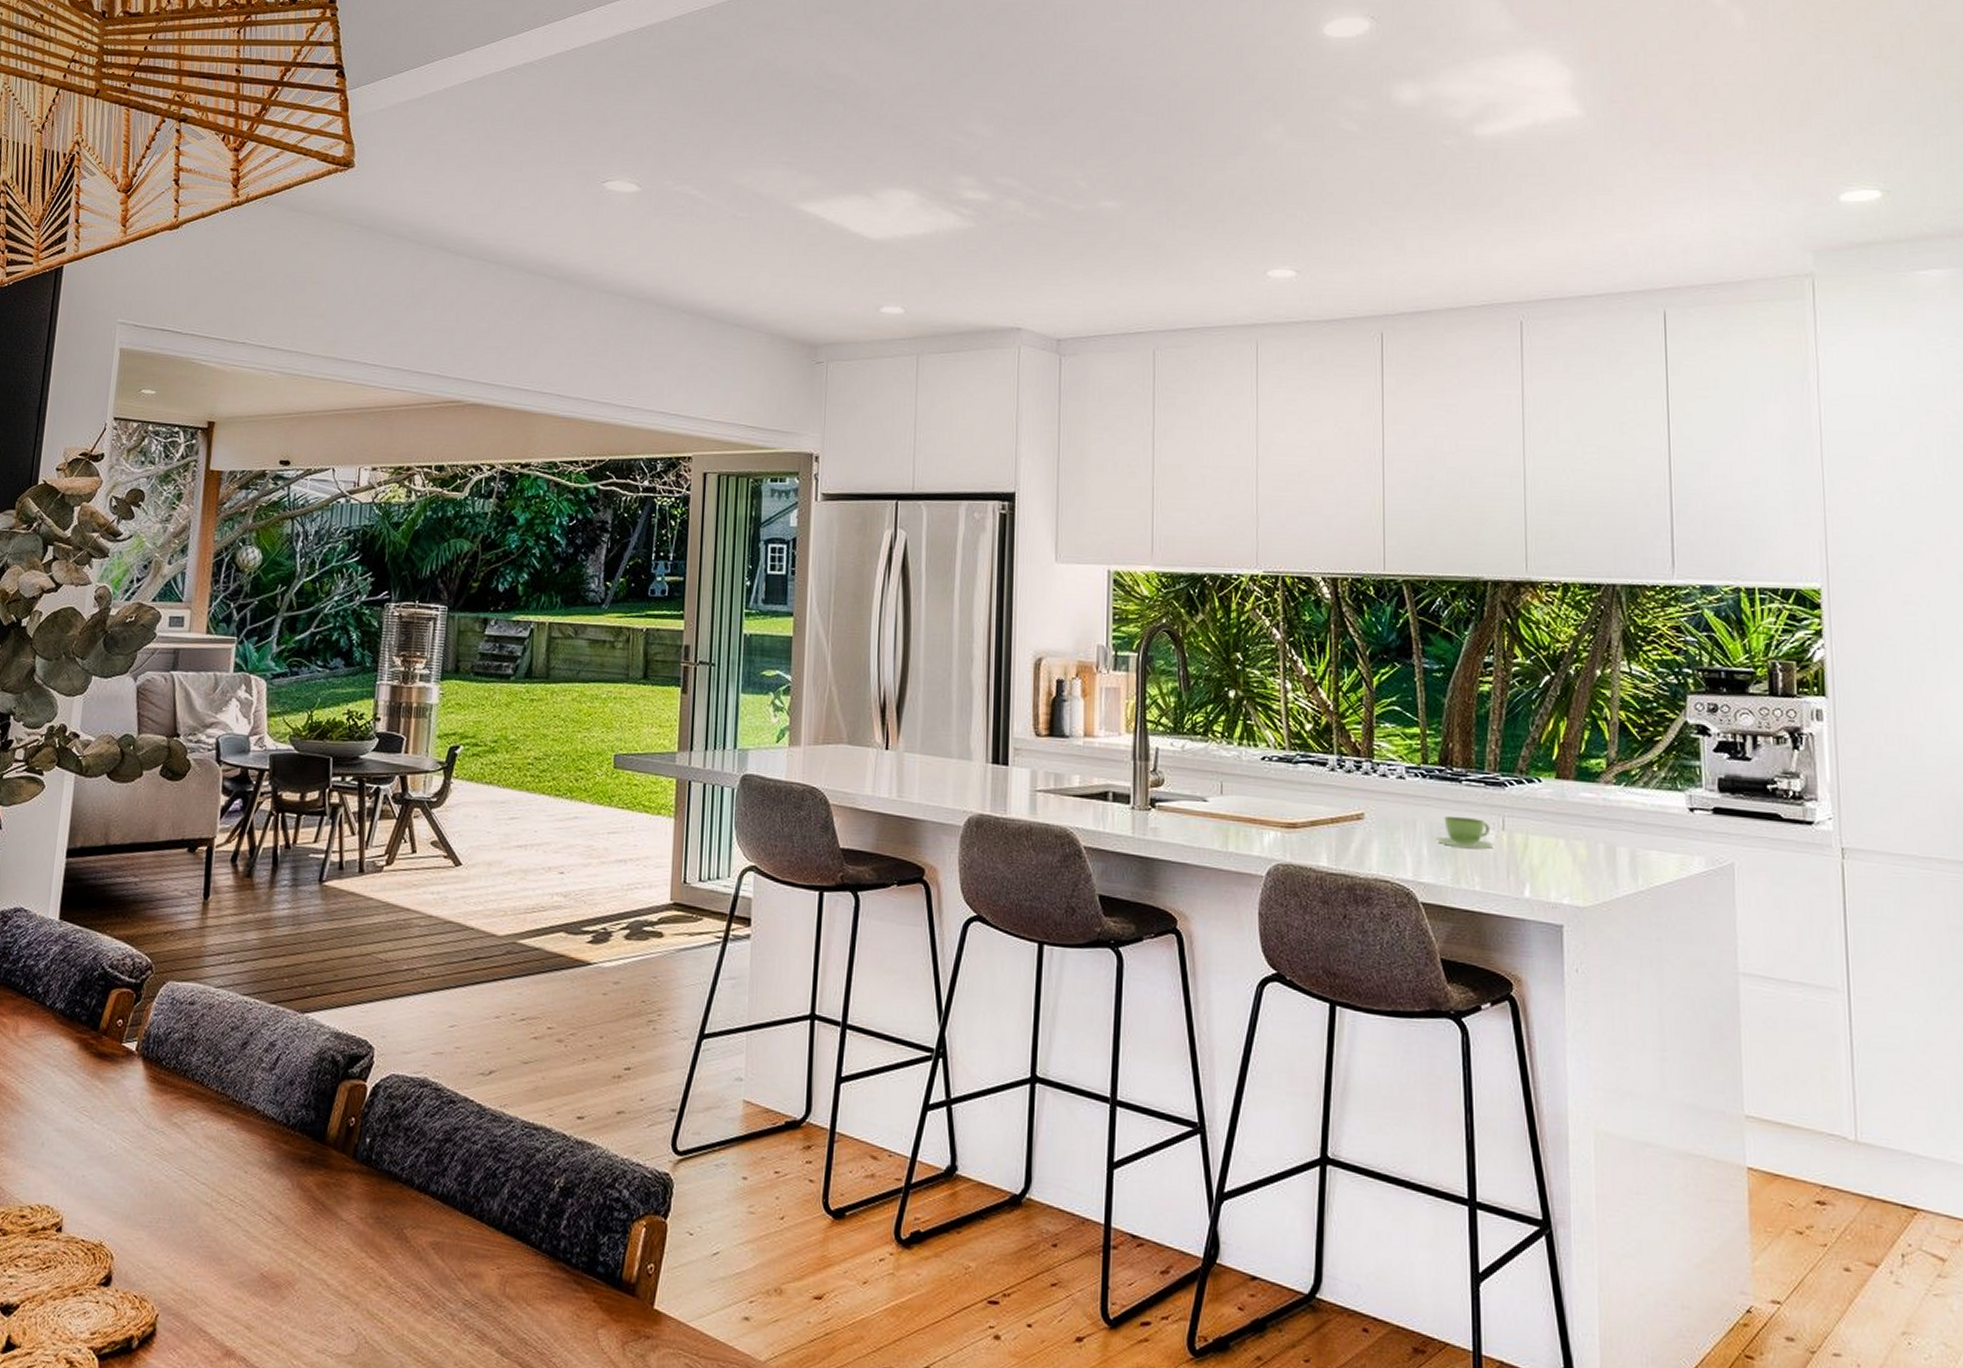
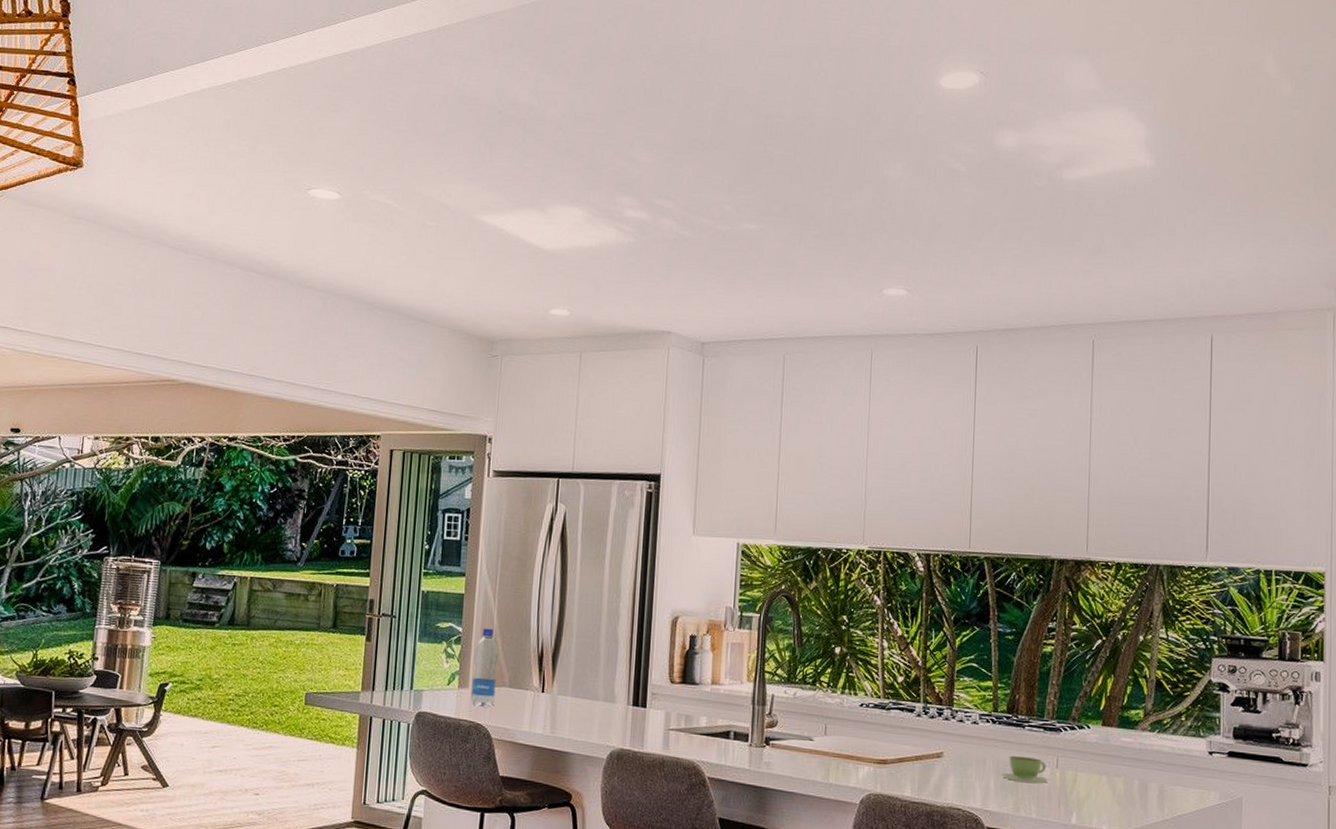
bottle: none [803,675,834,769] -> present [470,628,498,708]

